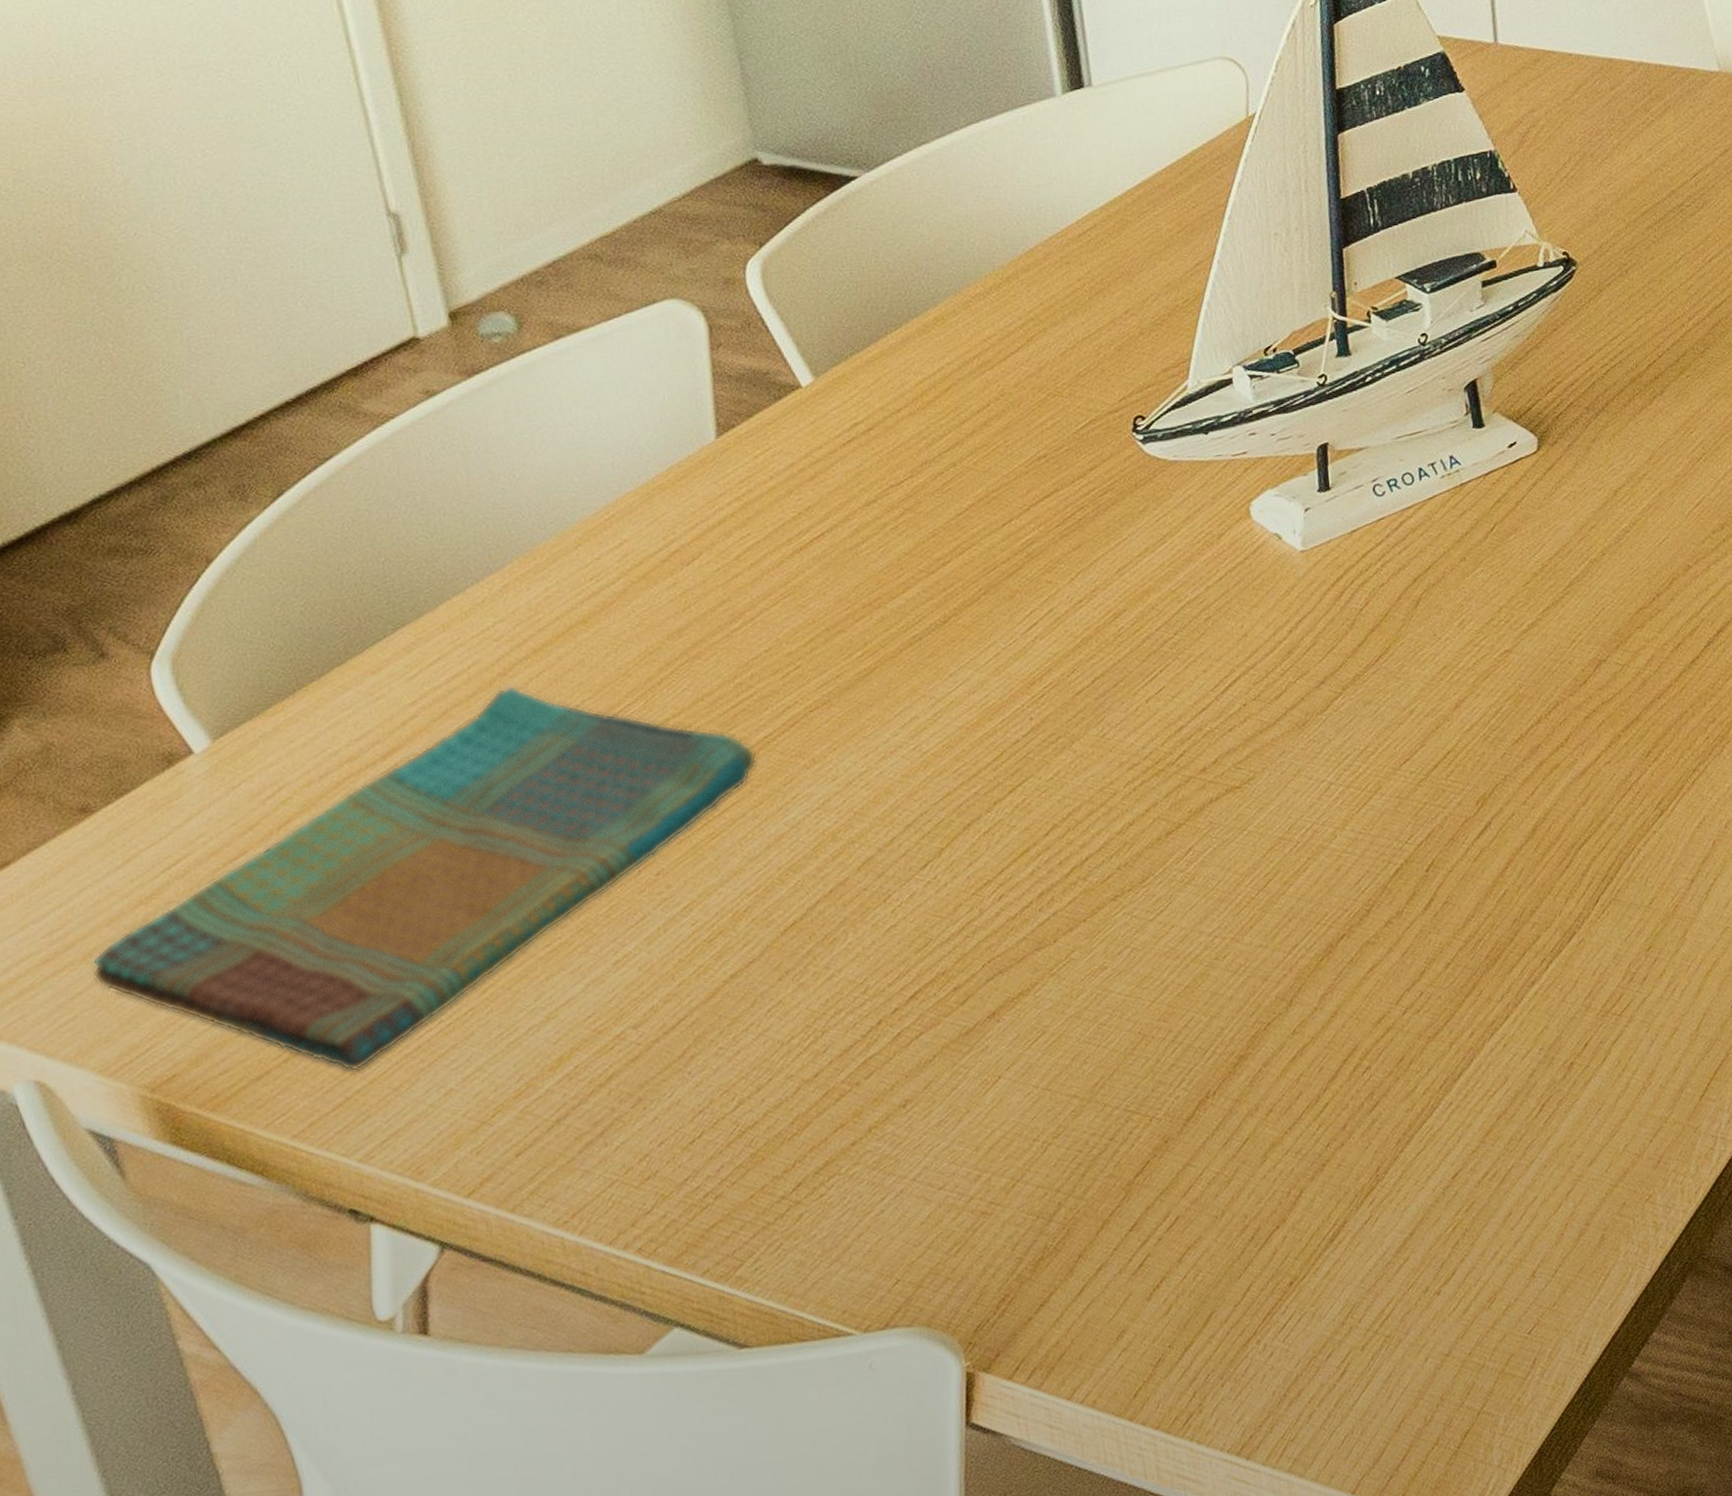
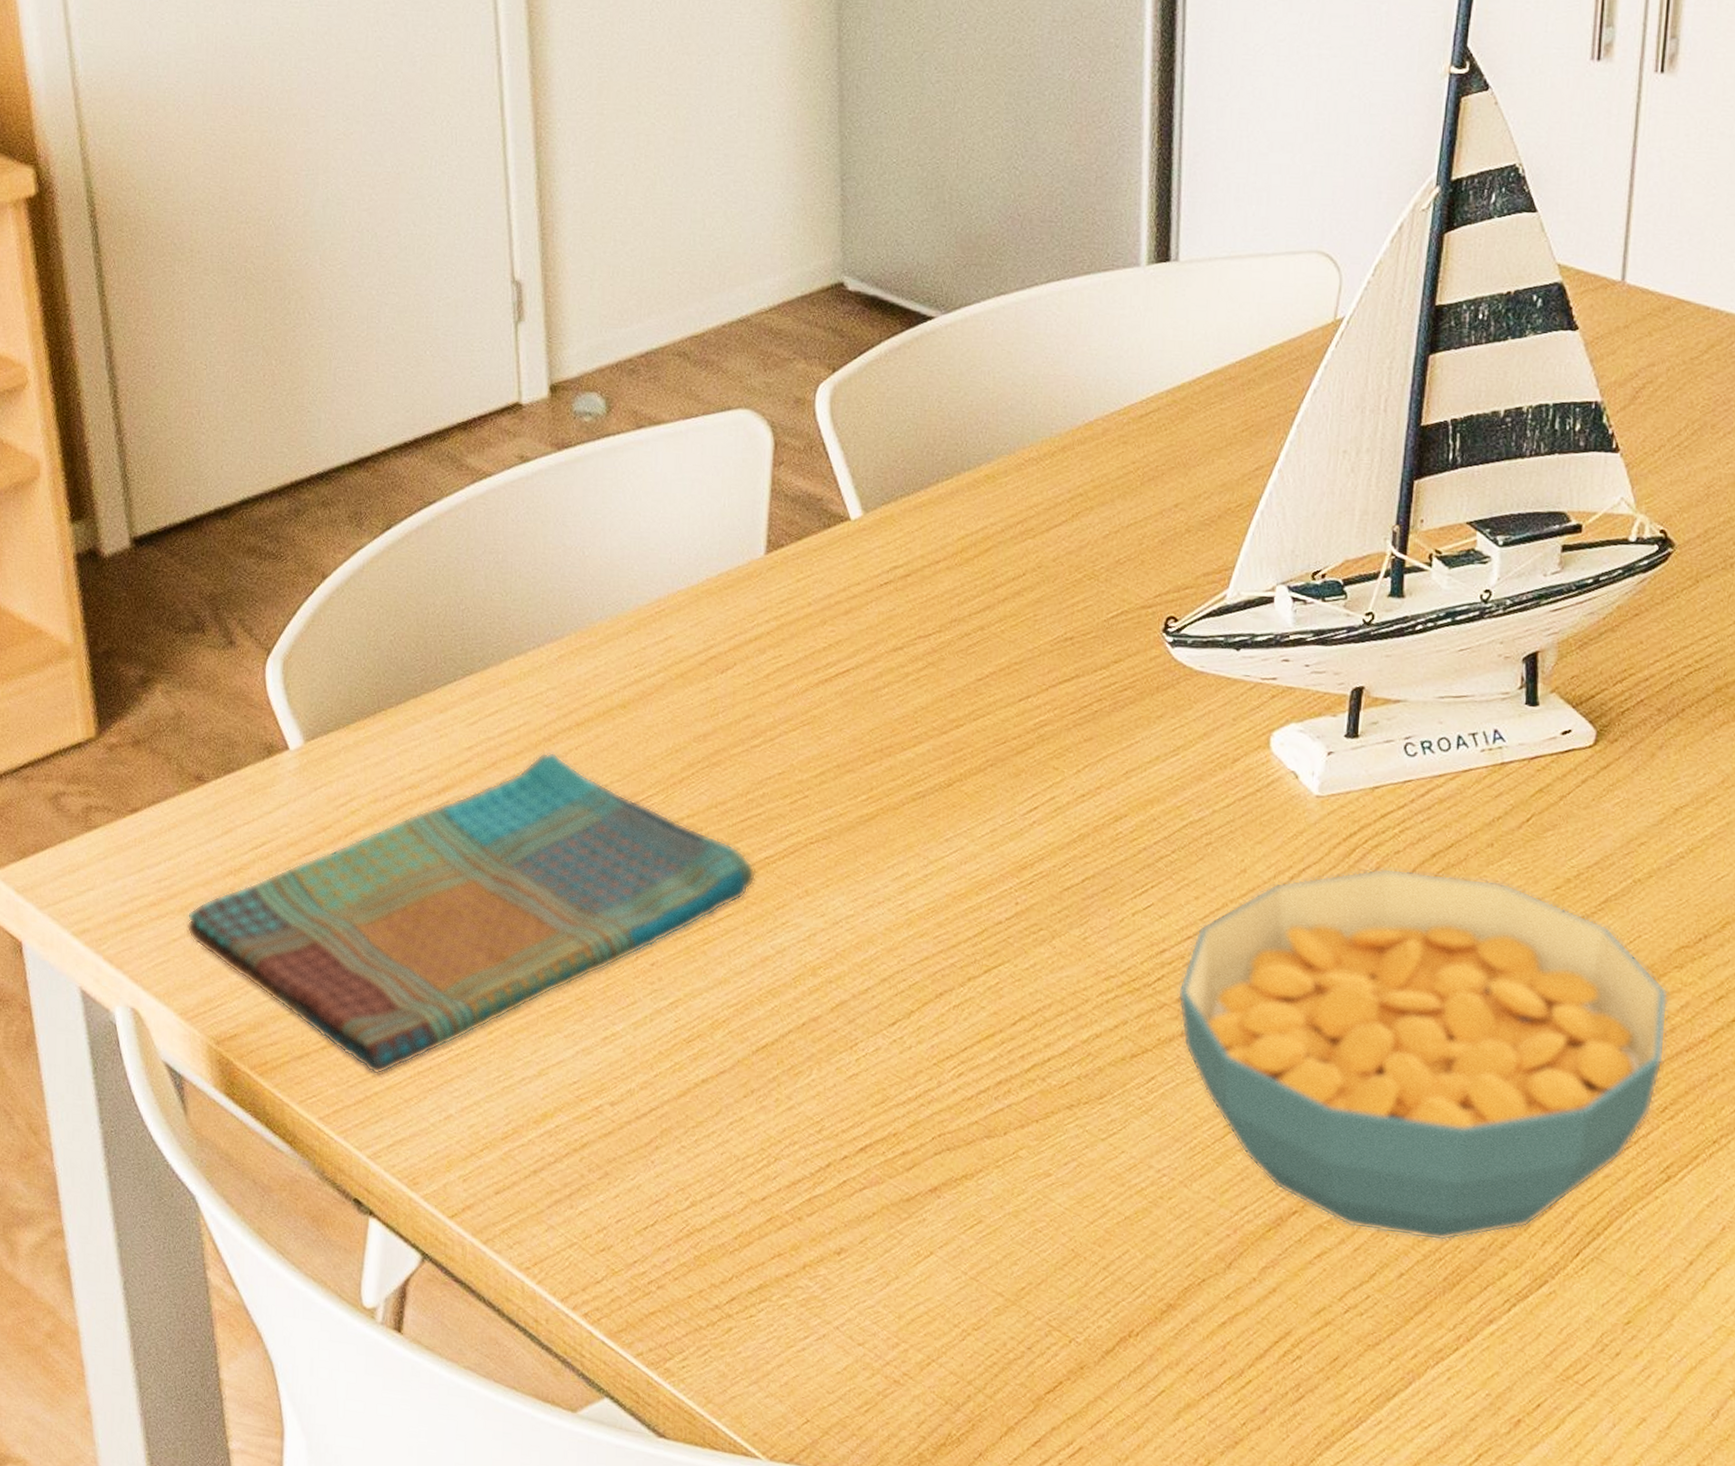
cereal bowl: none [1200,589,1642,935] -> present [1177,867,1669,1241]

